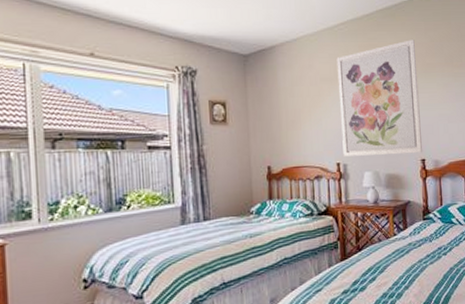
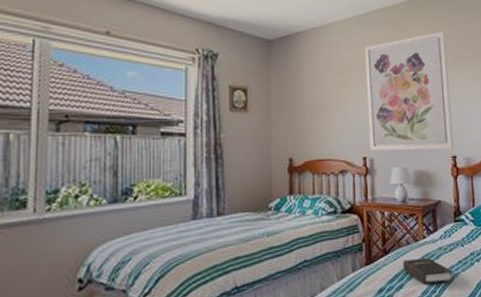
hardback book: none [375,252,422,277] -> present [403,257,453,285]

